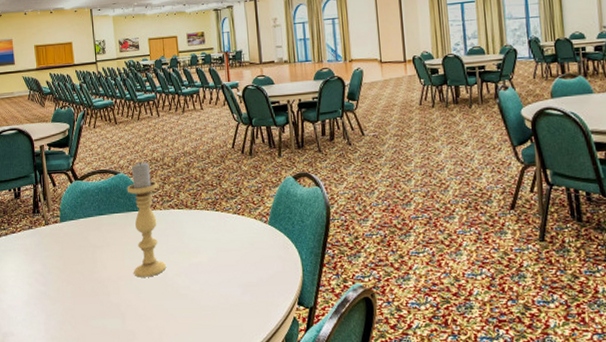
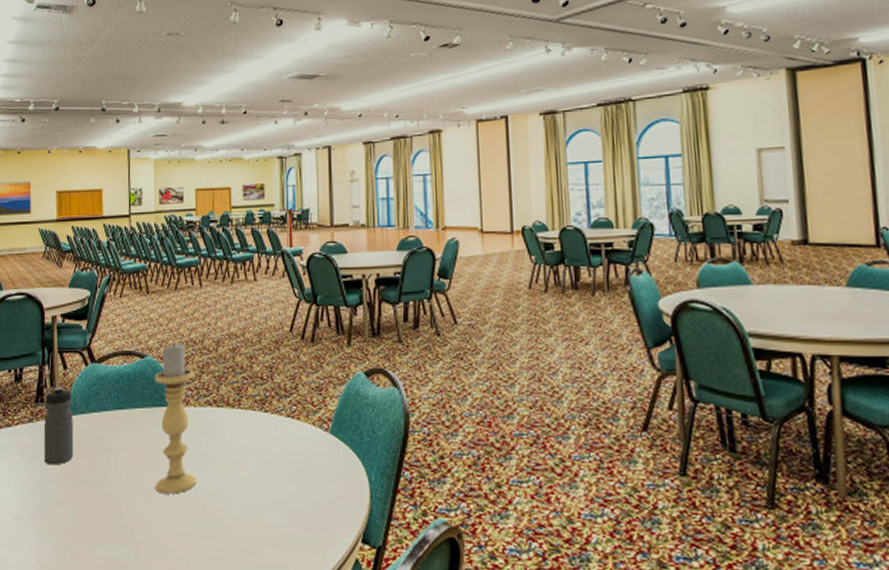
water bottle: none [41,200,67,261] -> present [43,386,74,465]

